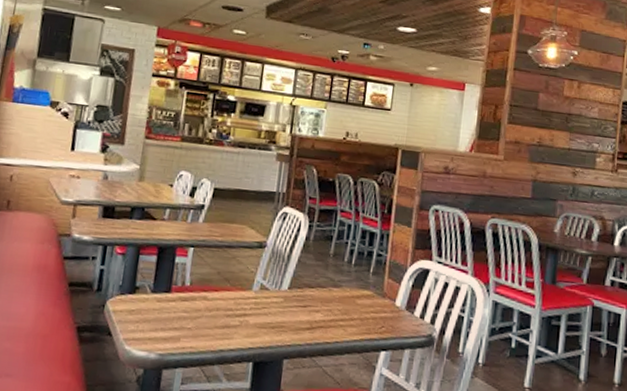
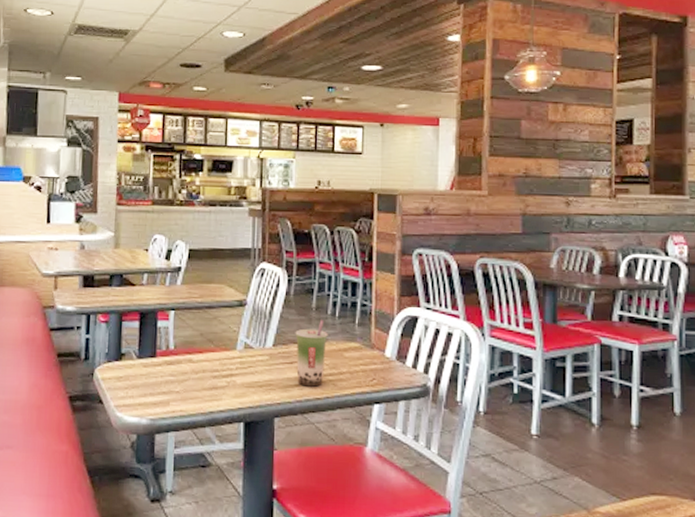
beverage cup: none [309,266,343,331] -> present [295,320,328,387]

